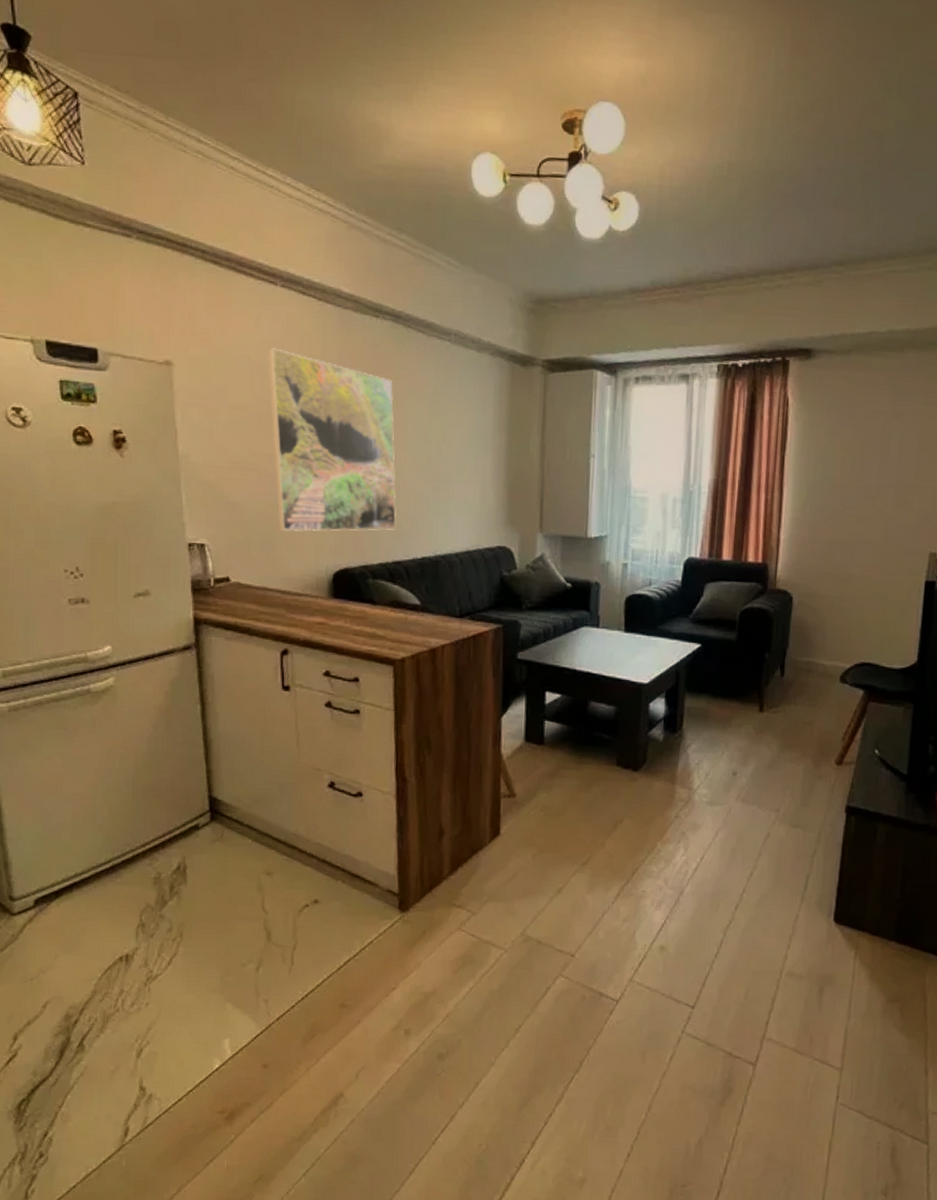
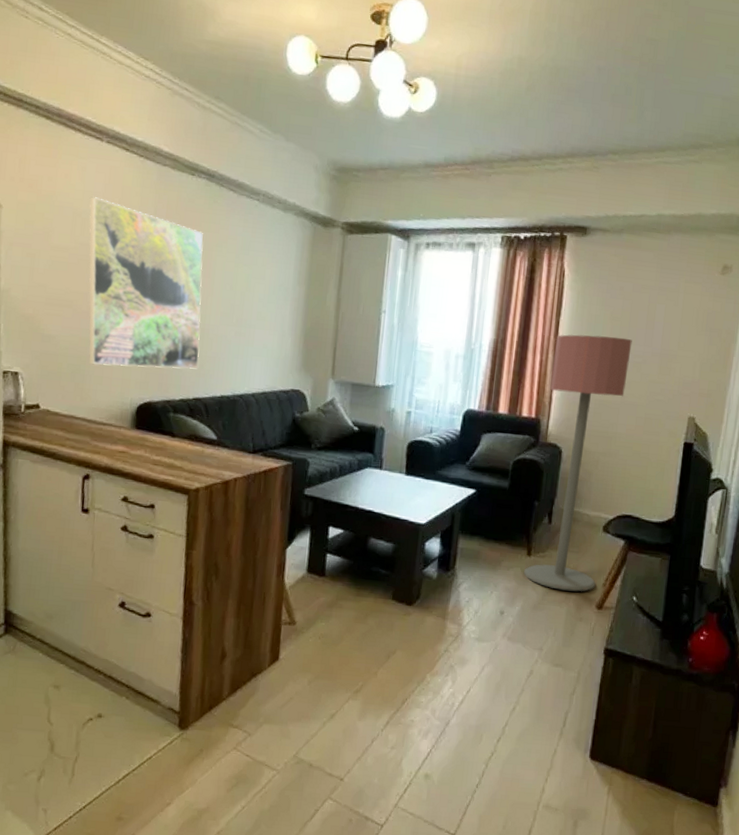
floor lamp: none [757,469,865,748] -> present [524,334,632,592]

